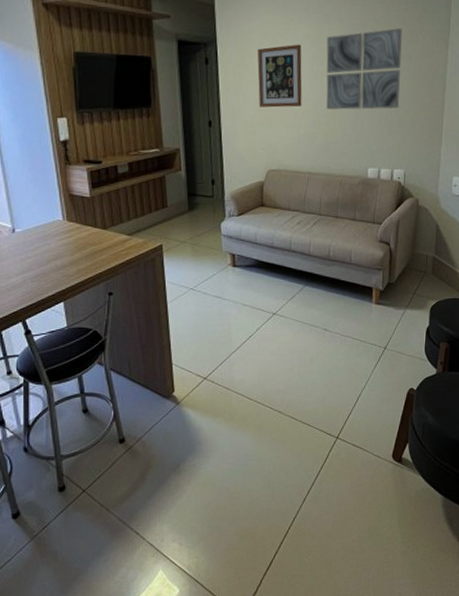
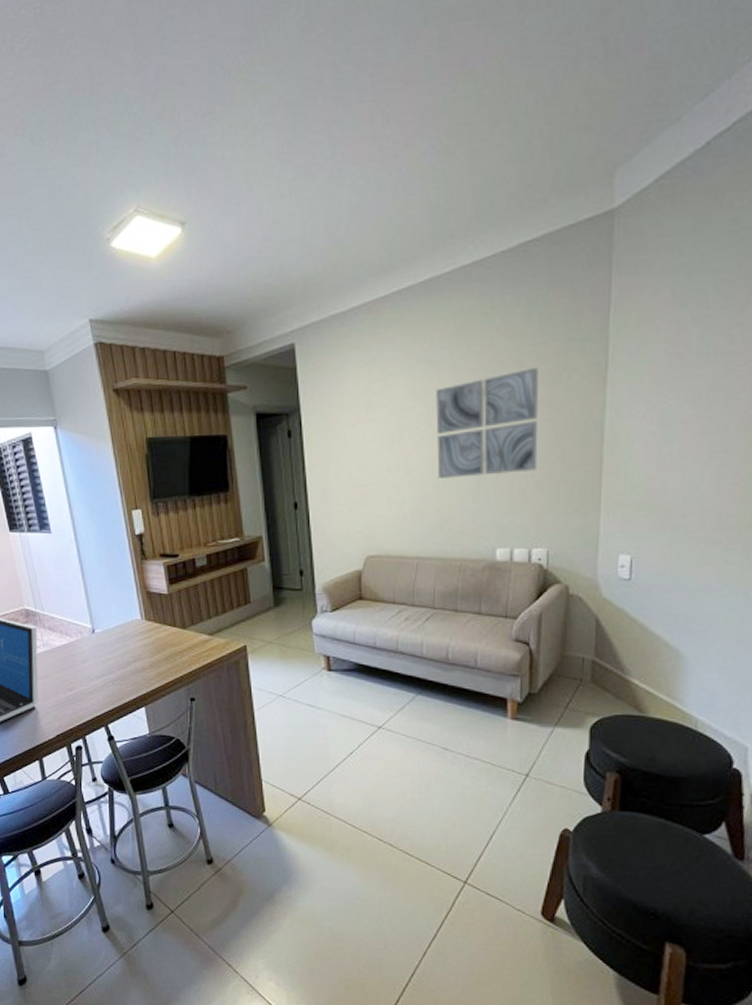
wall art: present [257,44,302,108] -> none [348,402,406,482]

